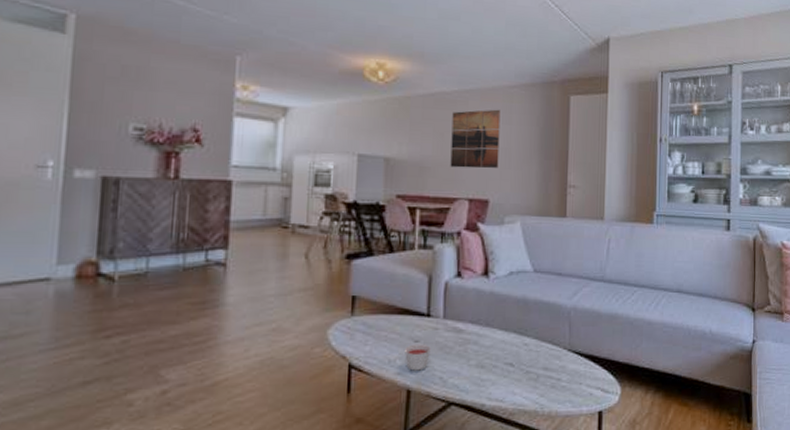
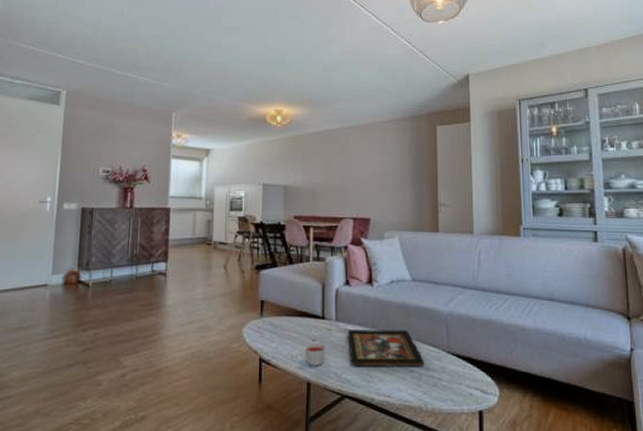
wall art: present [450,109,501,169] -> none [337,141,377,192]
decorative tray: none [457,327,543,369] -> present [348,330,424,366]

